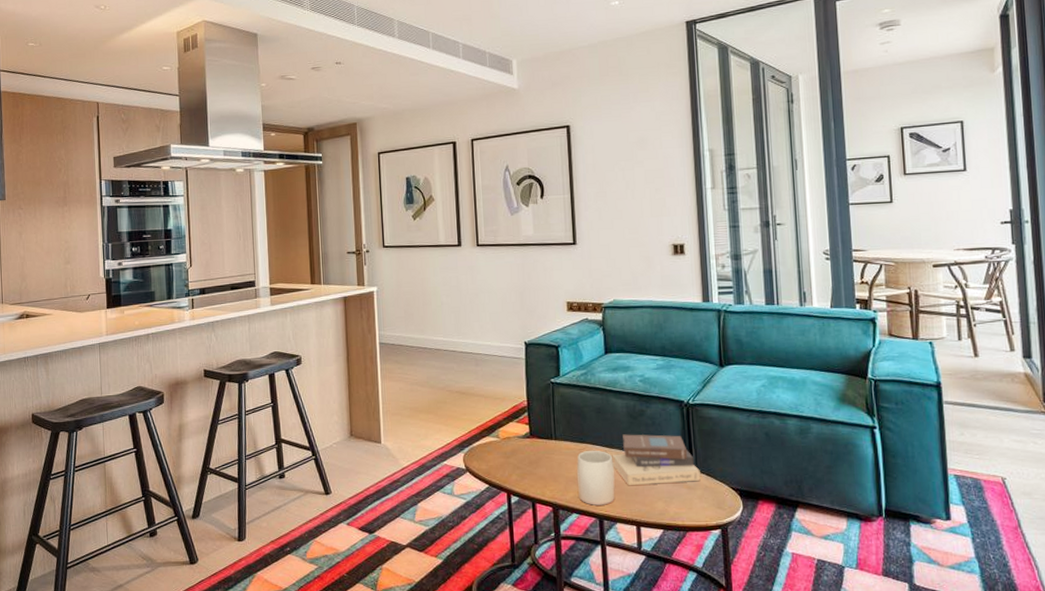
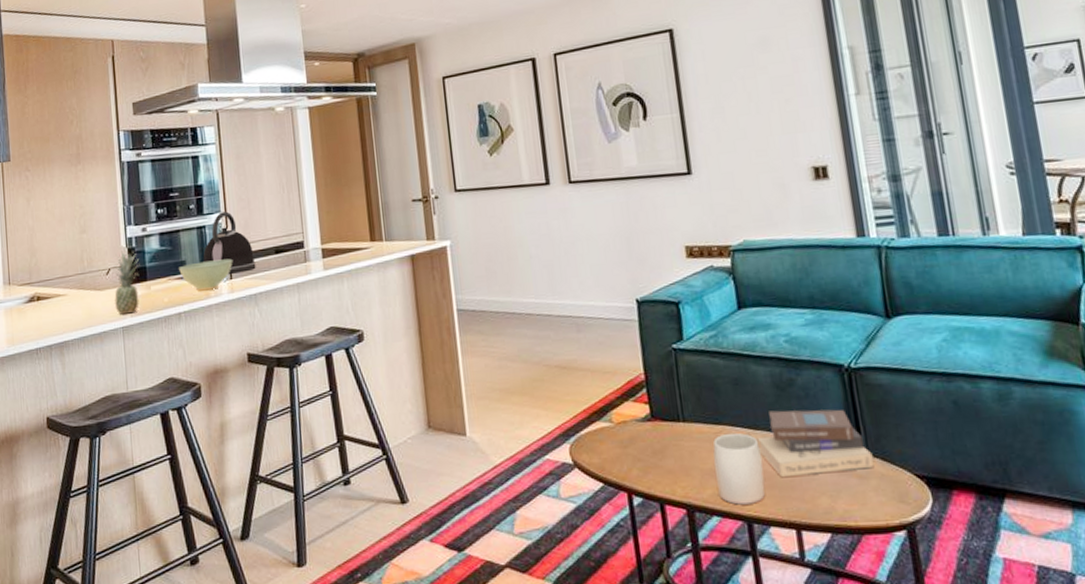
fruit: none [92,281,116,333] -> present [113,251,140,315]
bowl: none [149,292,195,317] -> present [179,258,233,291]
kettle: none [169,253,214,306] -> present [203,211,256,276]

